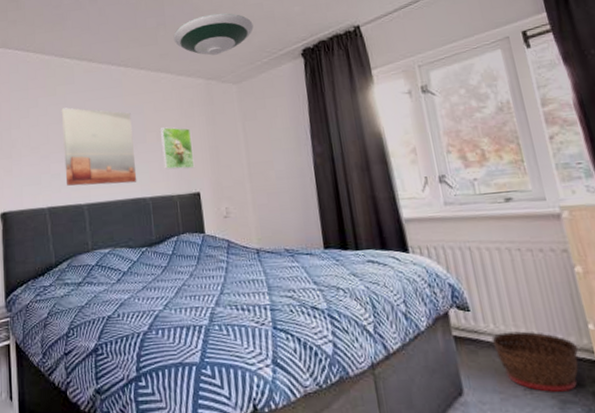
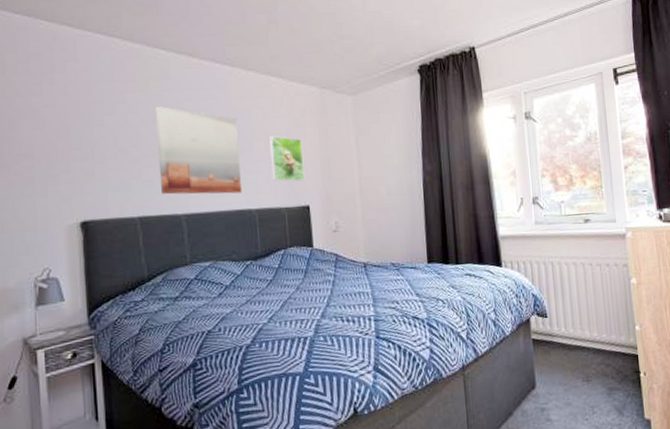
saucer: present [173,13,254,56] -> none [286,17,372,63]
basket: present [491,331,579,392] -> none [562,333,626,382]

